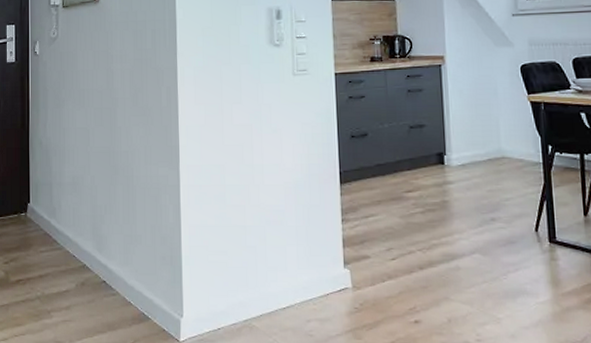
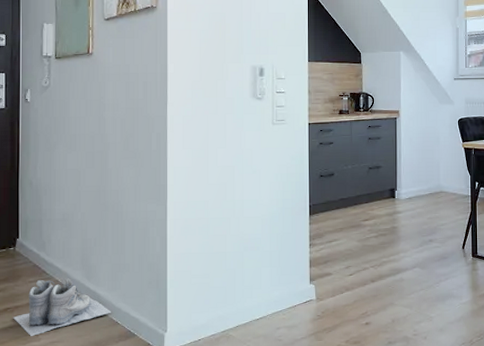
boots: none [25,248,124,312] -> present [13,277,112,336]

